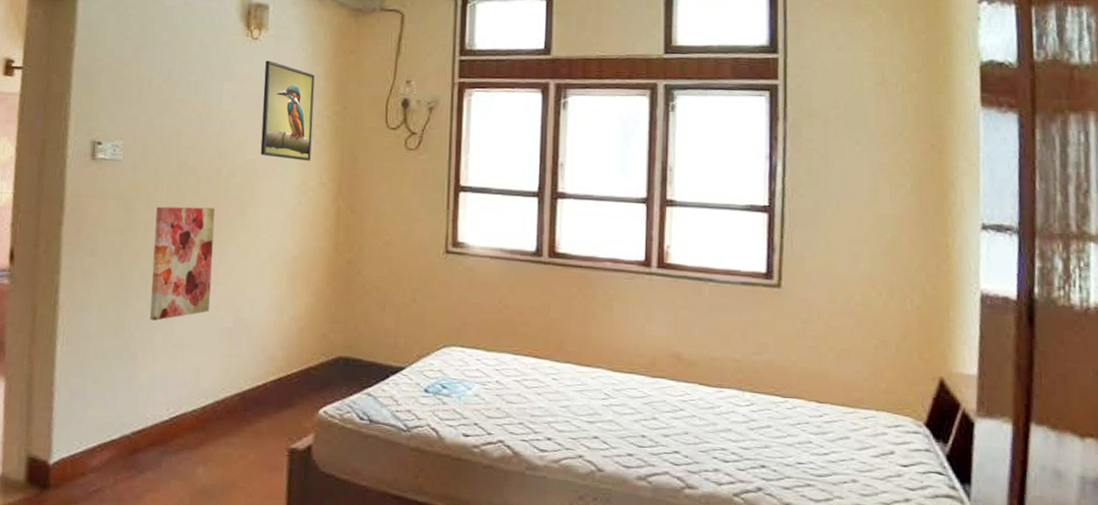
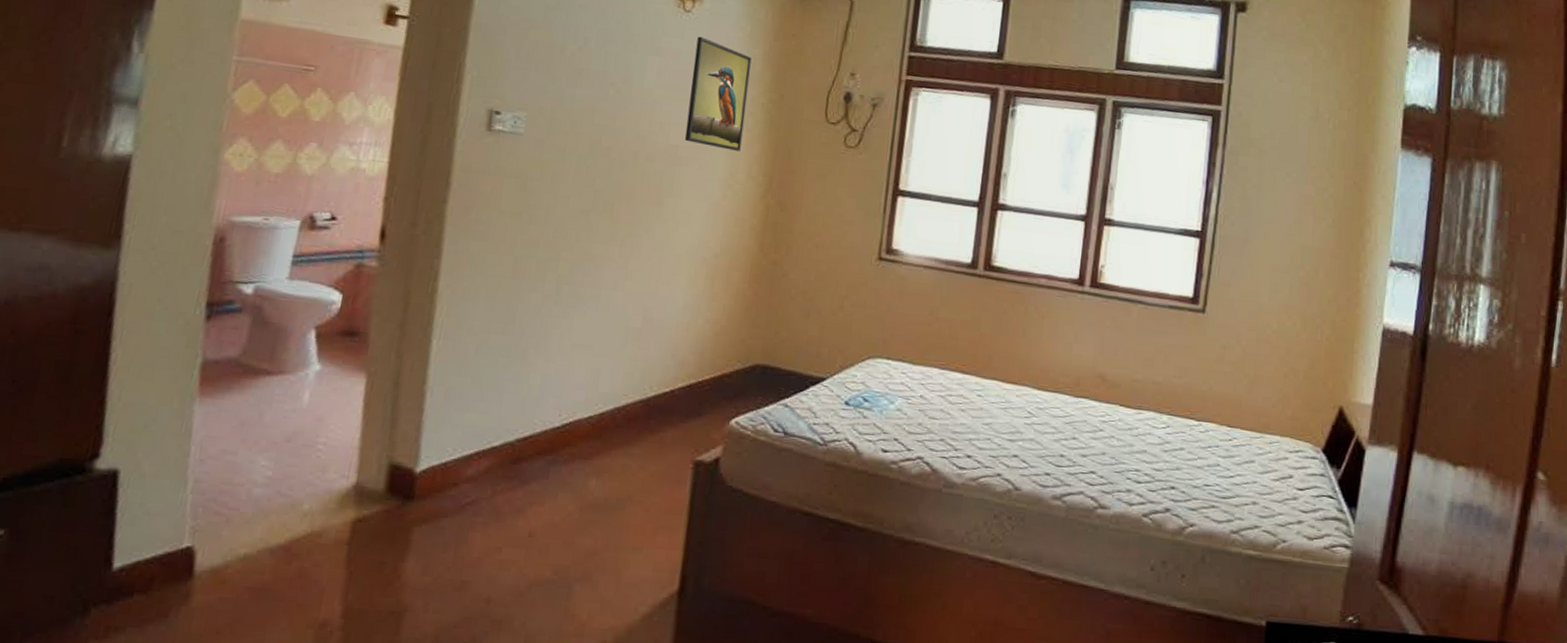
wall art: present [149,206,216,321] -> none [545,189,630,317]

